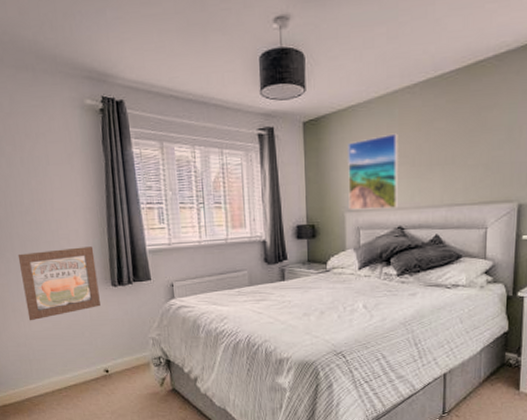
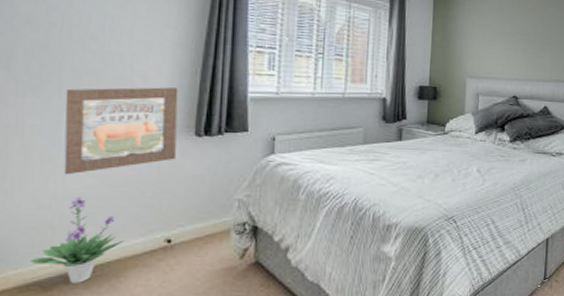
potted plant: none [21,336,76,401] -> present [30,196,123,283]
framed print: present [348,133,399,210] -> none [470,12,518,79]

